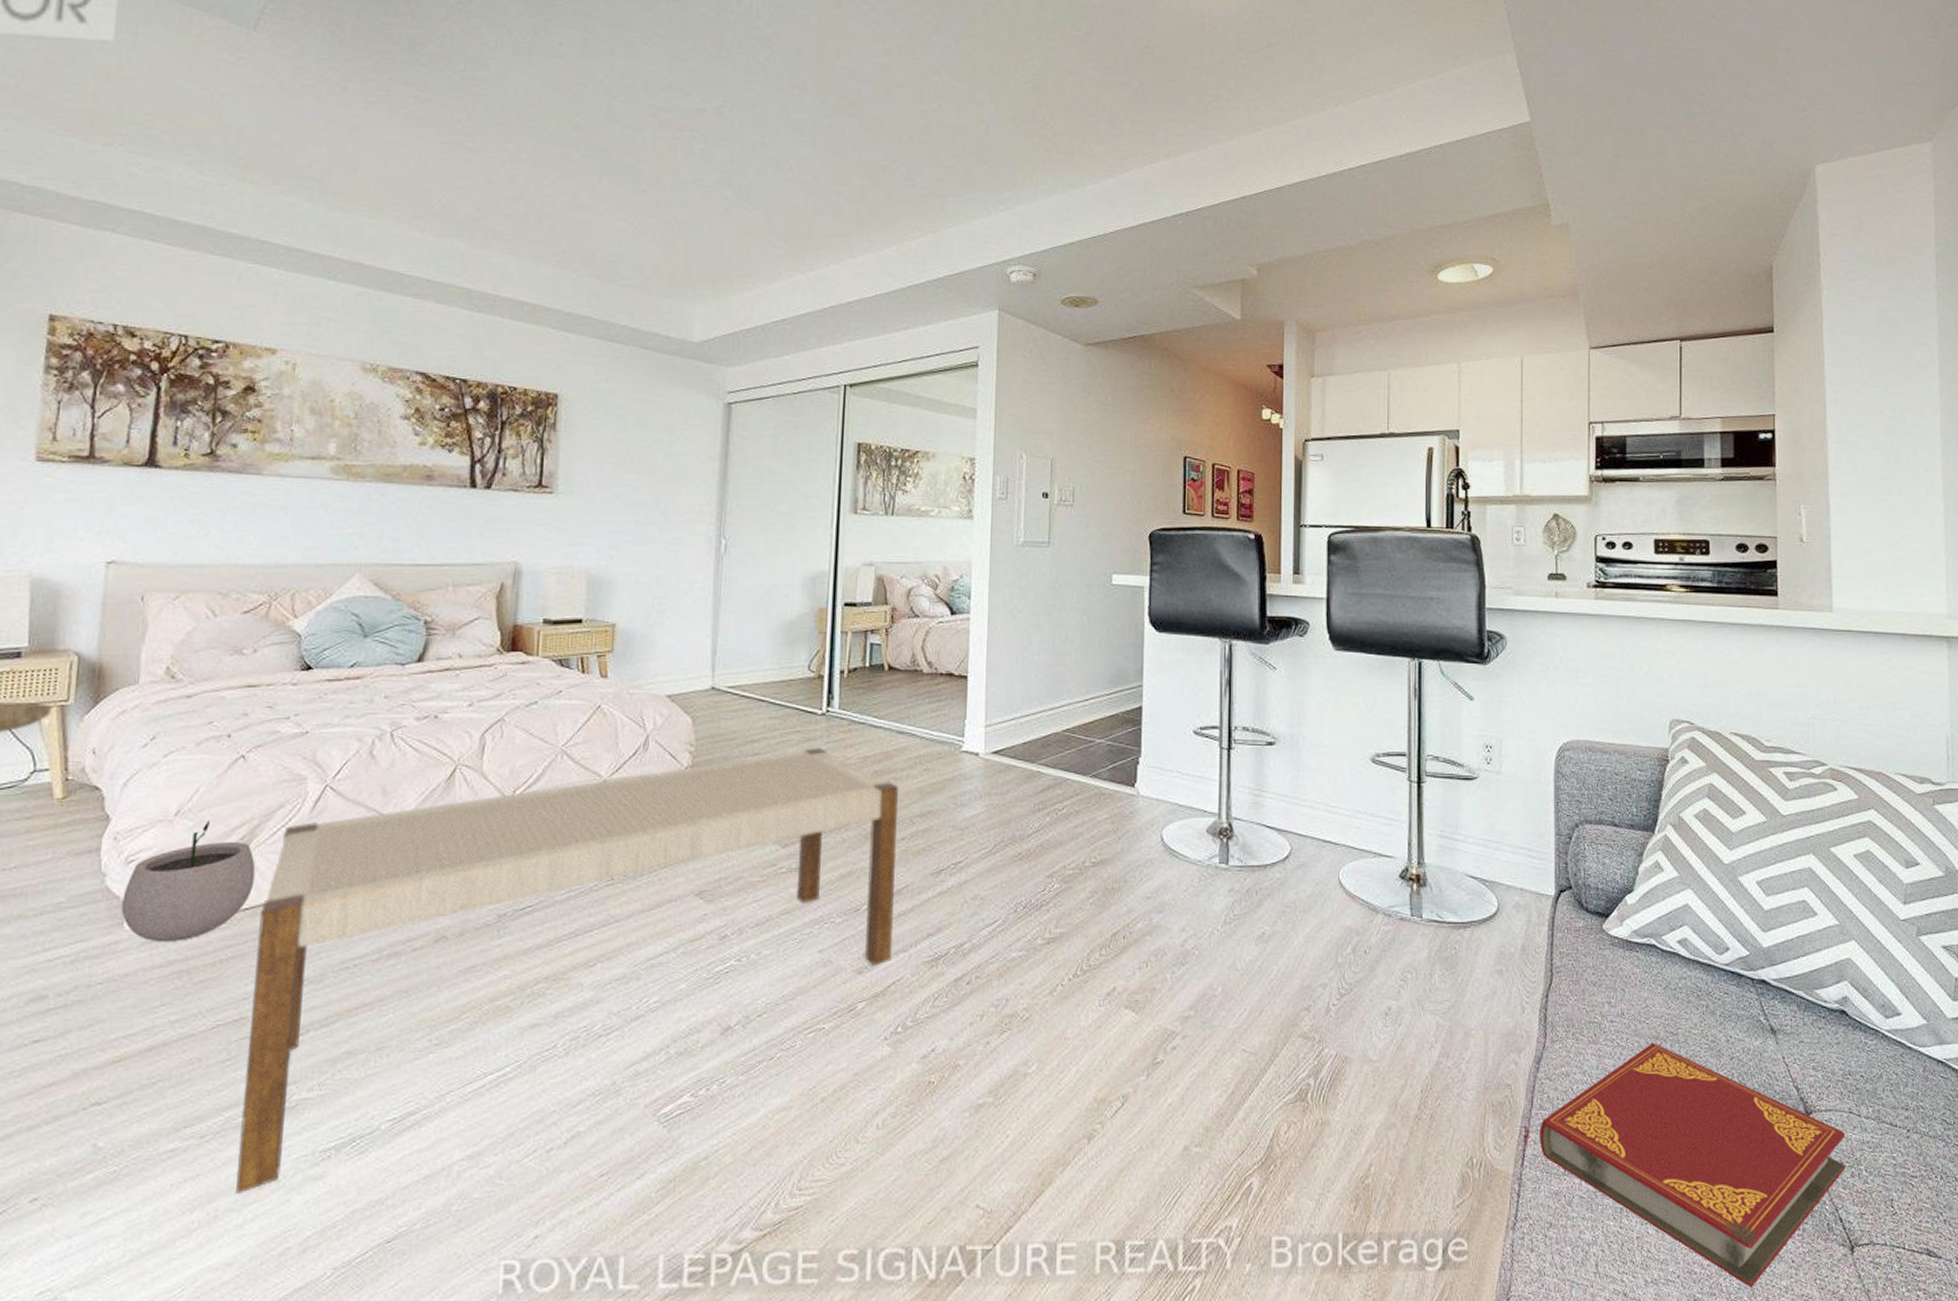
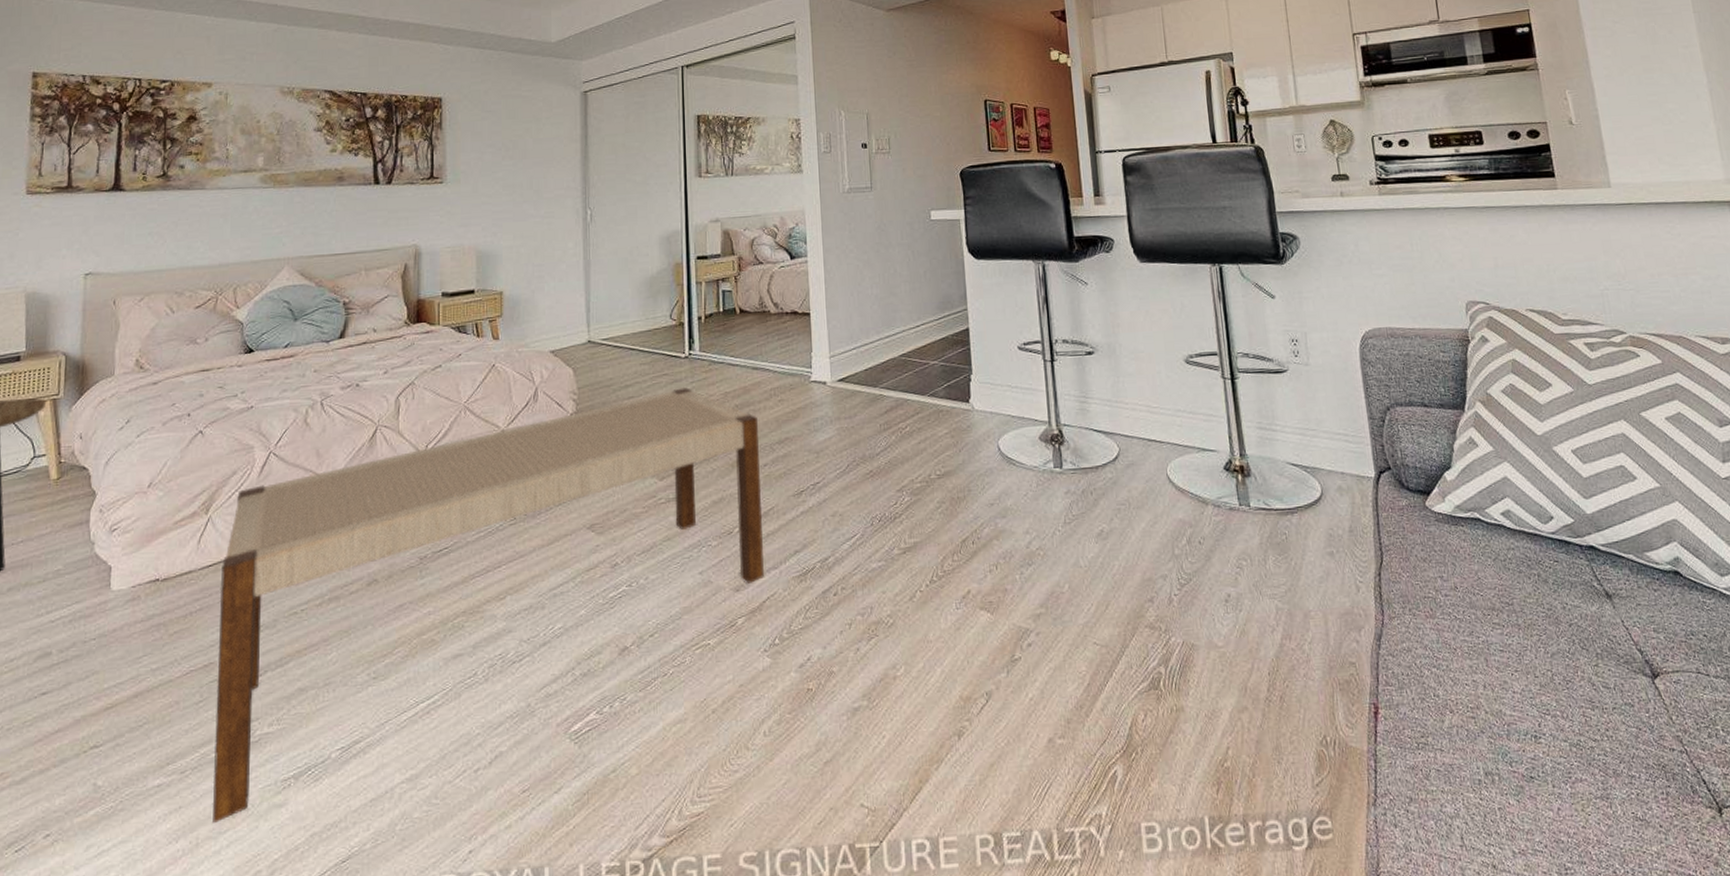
plant pot: present [121,820,256,943] -> none [108,489,216,600]
hardback book: present [1540,1043,1846,1288] -> none [1388,614,1702,855]

